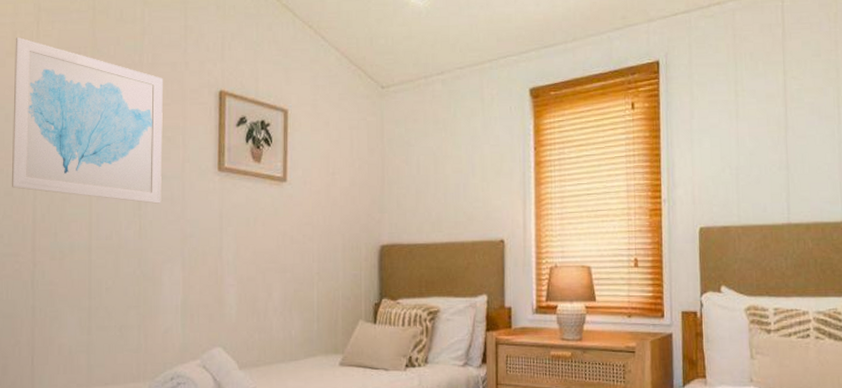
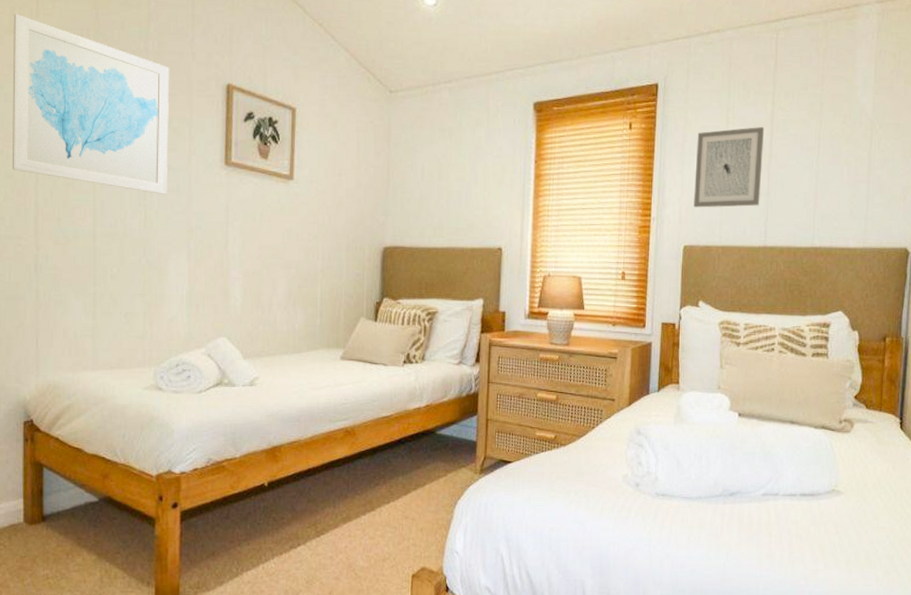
wall art: none [705,97,780,187] -> present [694,126,765,208]

